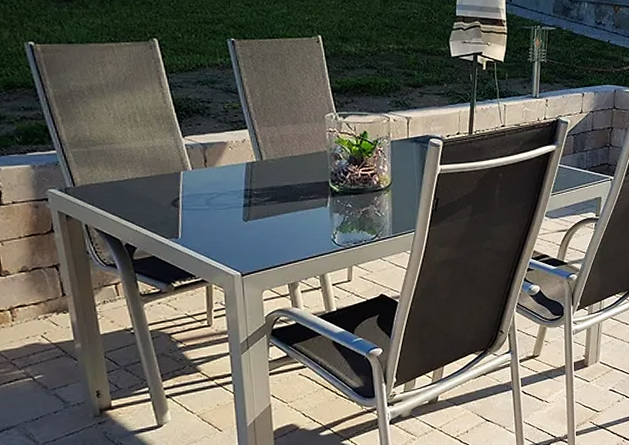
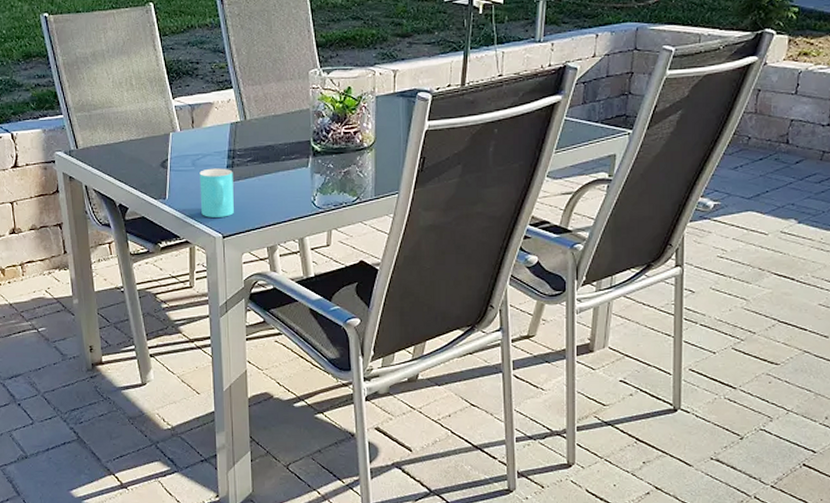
cup: none [214,207,252,256] -> present [199,168,234,217]

